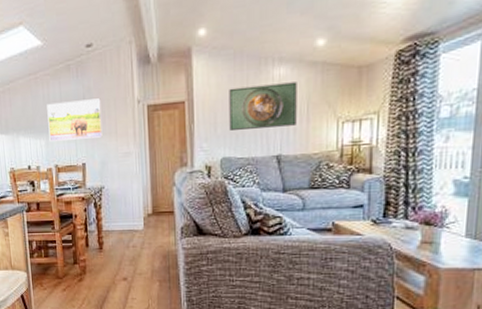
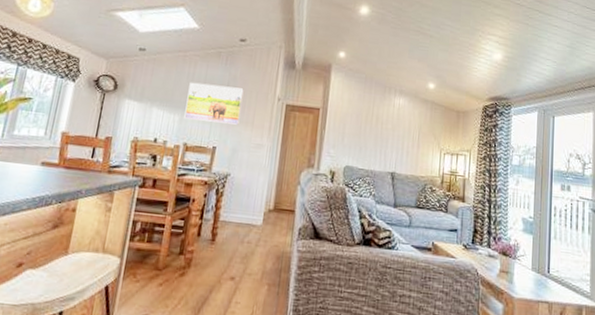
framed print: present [229,82,297,130] -> none [355,106,412,149]

